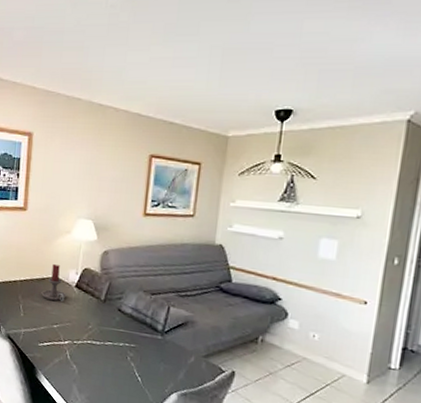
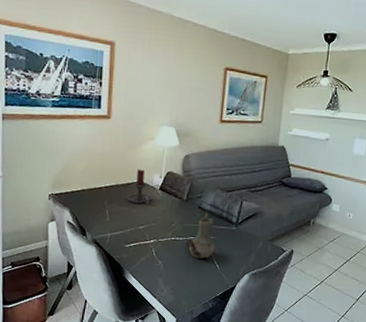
candle holder: none [104,316,136,369] -> present [186,212,215,259]

